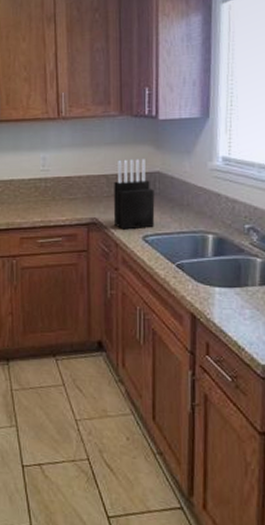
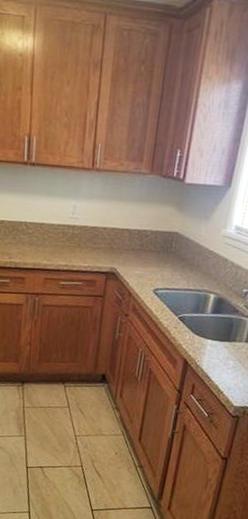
knife block: present [113,159,155,230] -> none [129,216,171,283]

